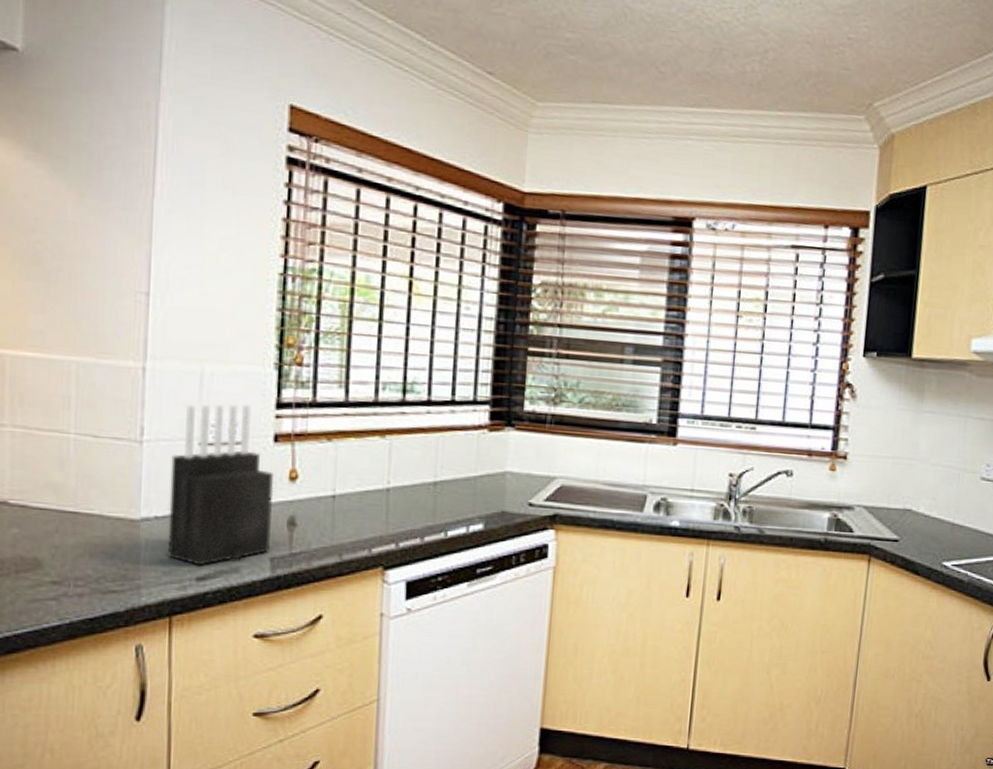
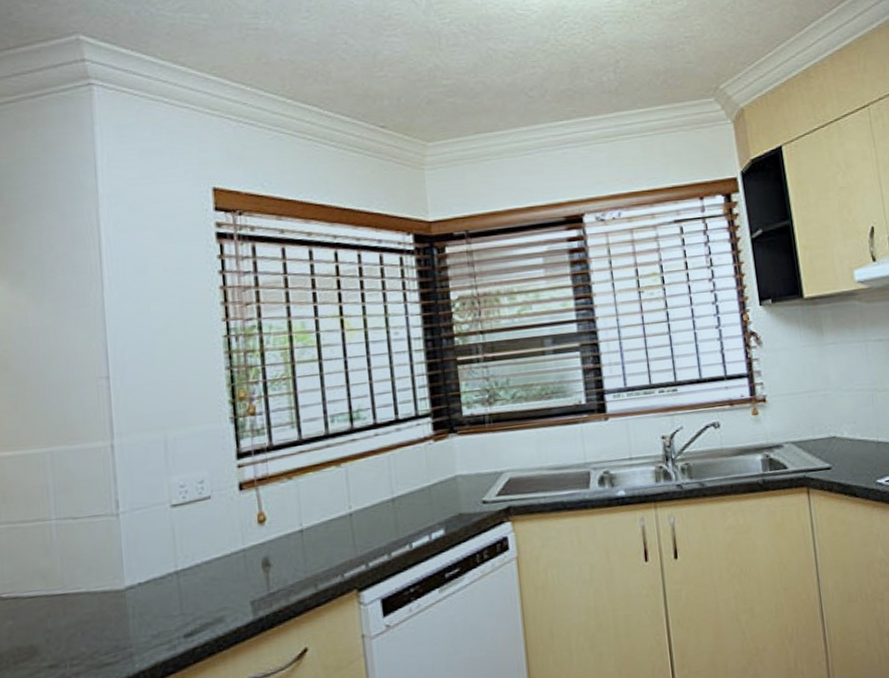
knife block: present [167,404,275,566] -> none [147,459,249,623]

